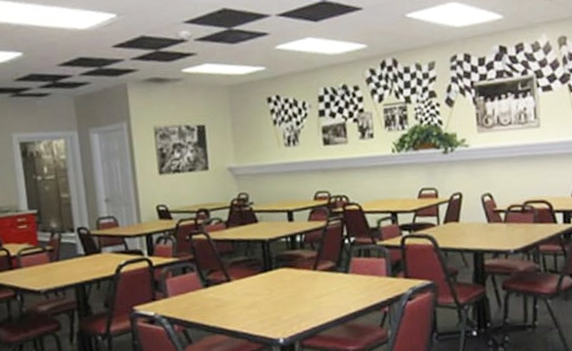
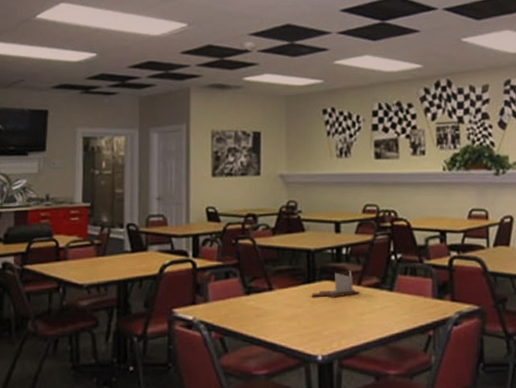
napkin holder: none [268,256,317,286] -> present [311,269,360,298]

